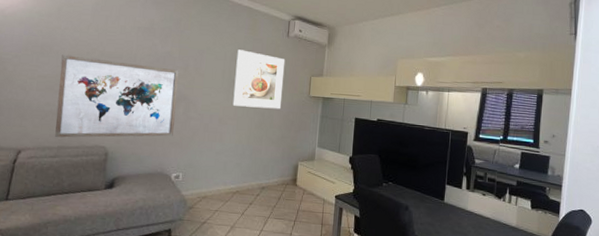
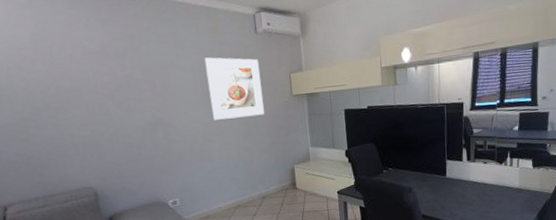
wall art: present [55,54,179,138] -> none [14,92,160,187]

